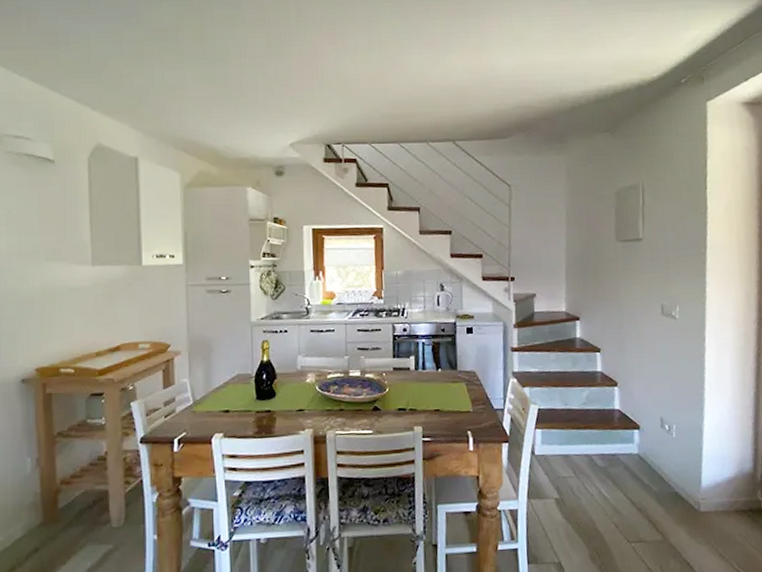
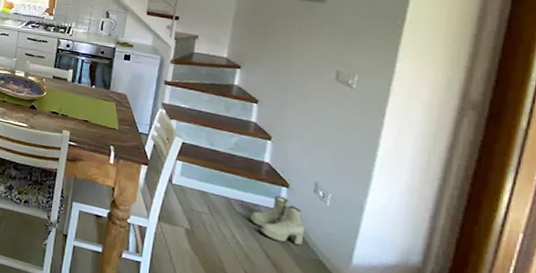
boots: none [611,439,660,486] -> present [250,195,305,246]

